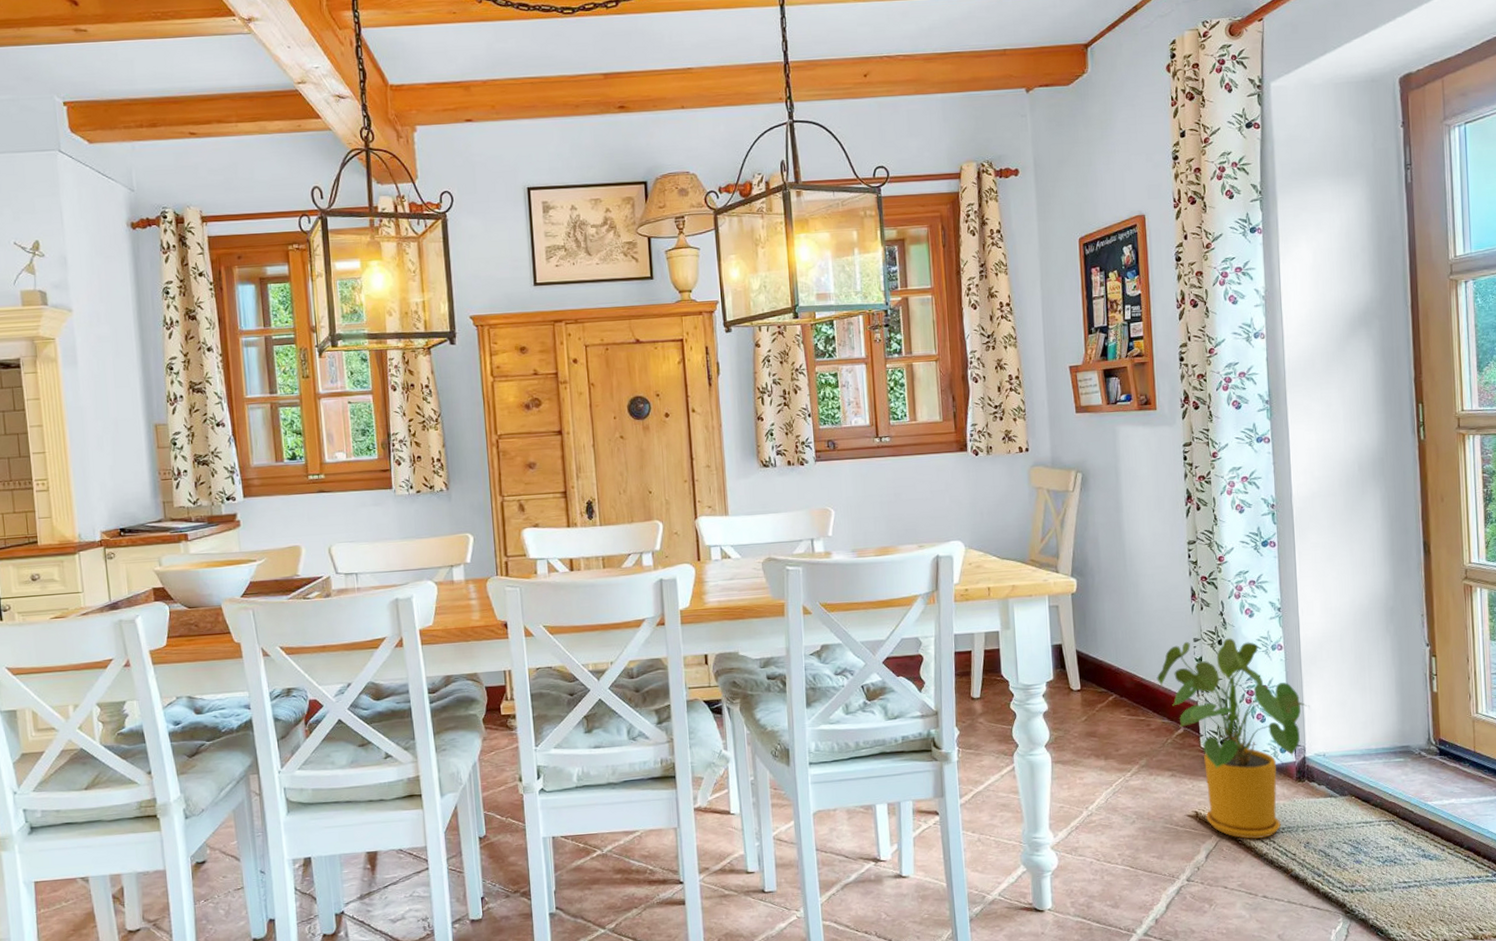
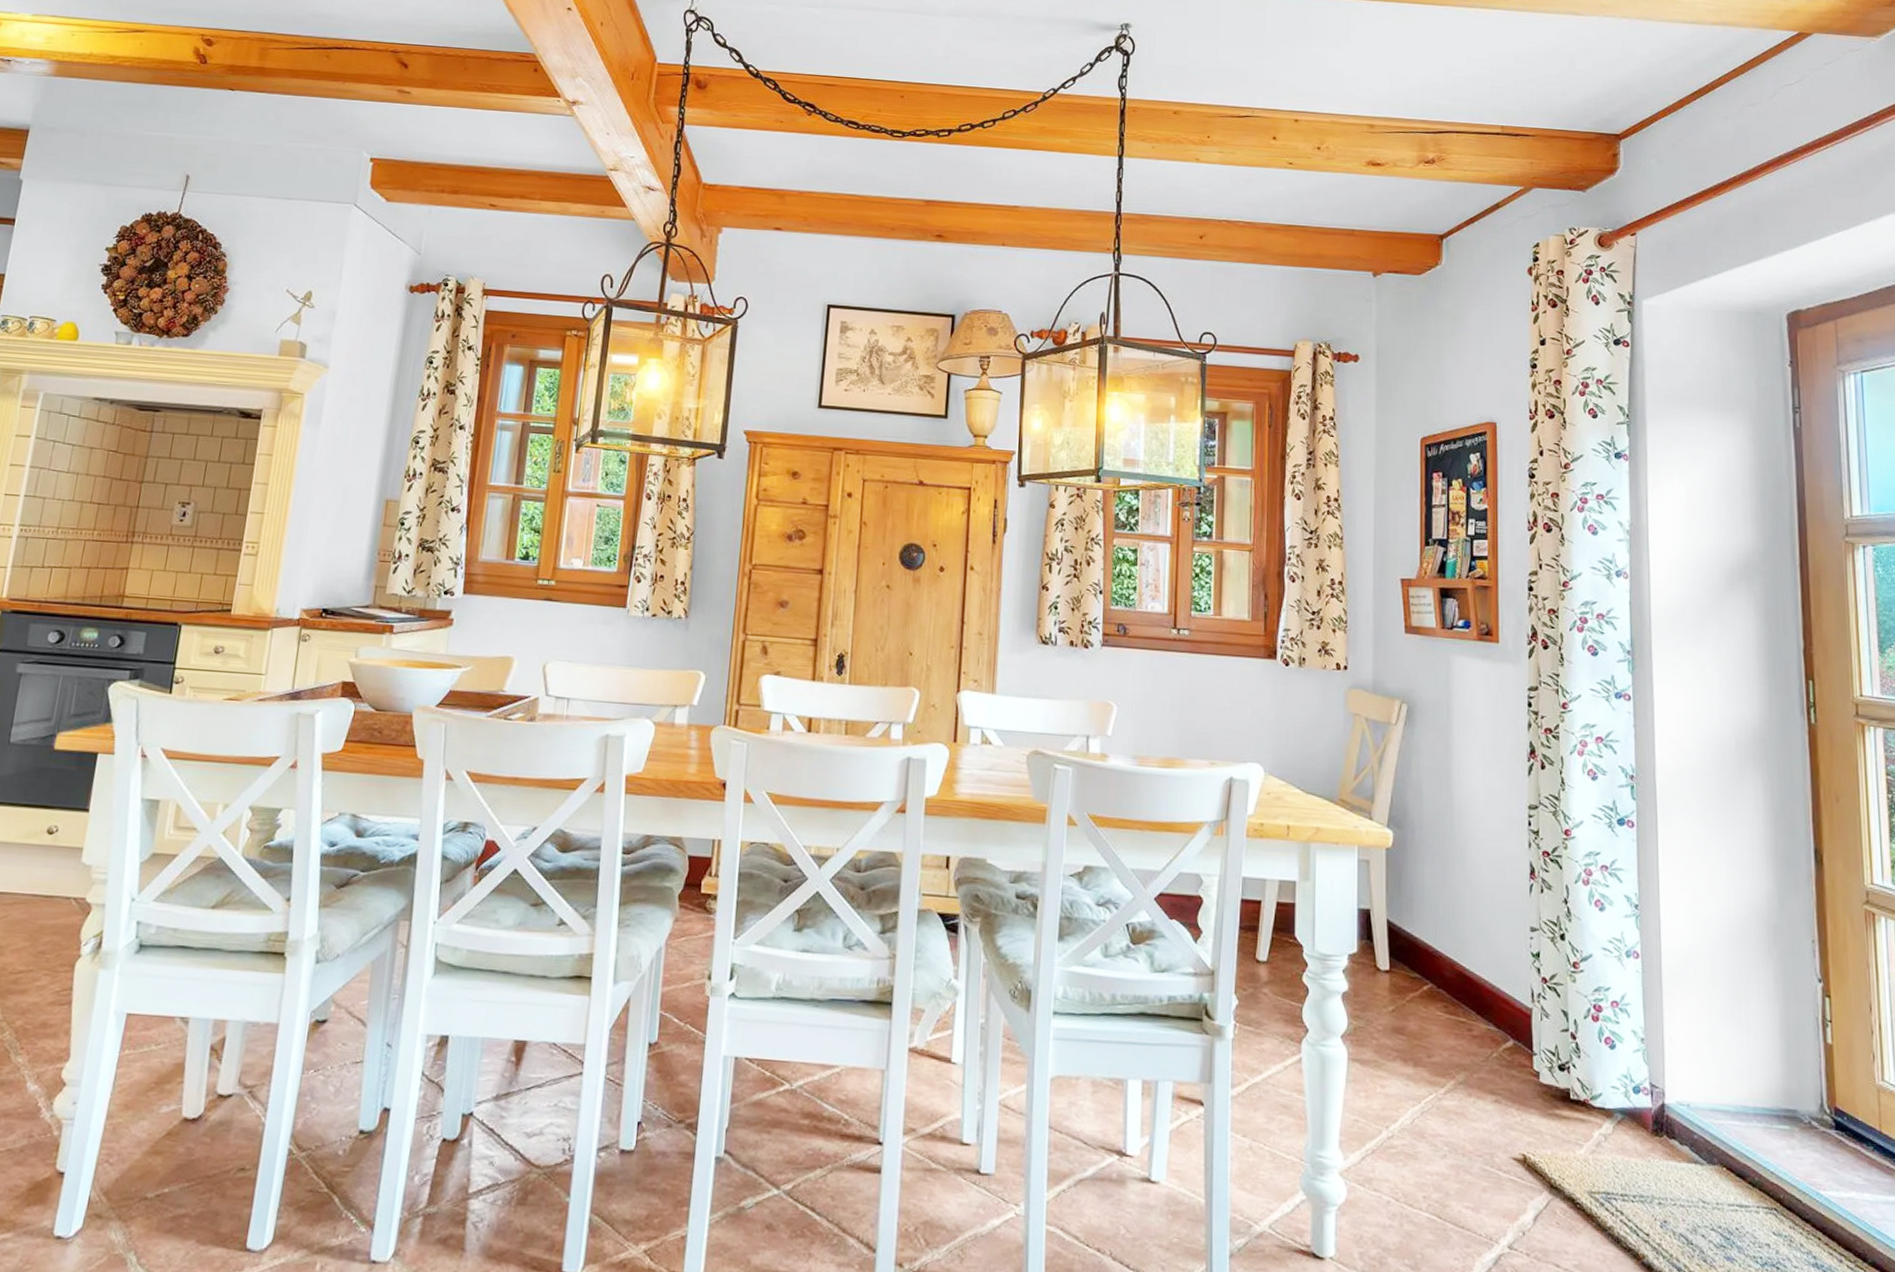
house plant: present [1156,638,1310,839] -> none [1483,929,1672,1205]

